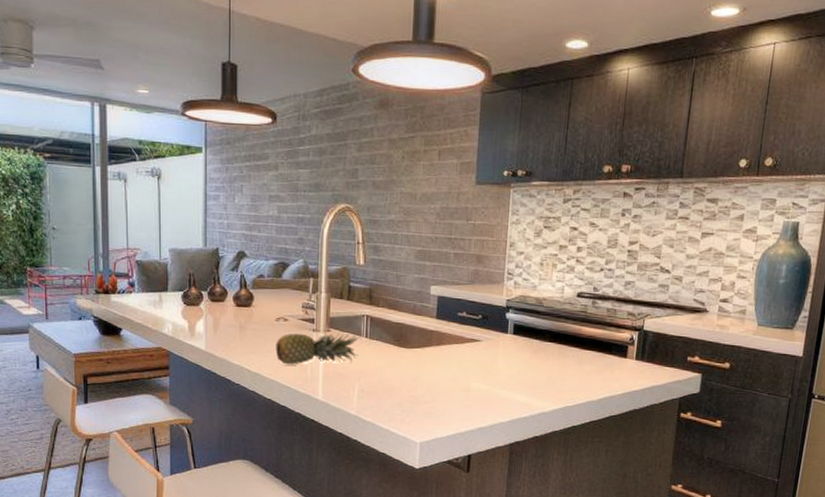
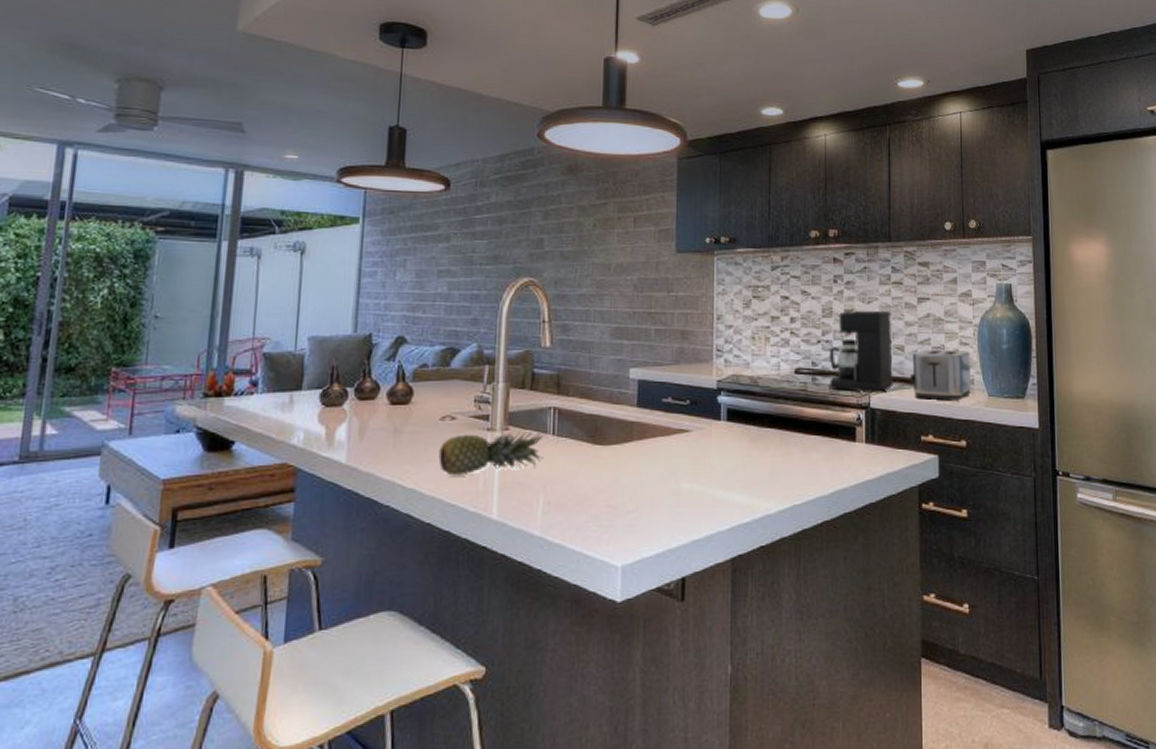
coffee maker: none [608,243,674,317] -> present [830,311,893,392]
toaster: none [684,280,746,328] -> present [909,349,971,401]

